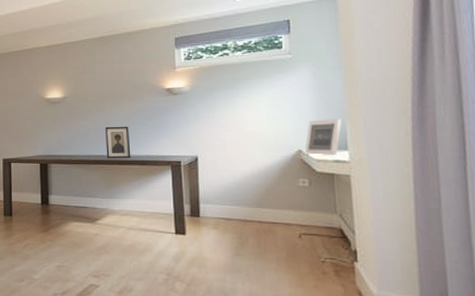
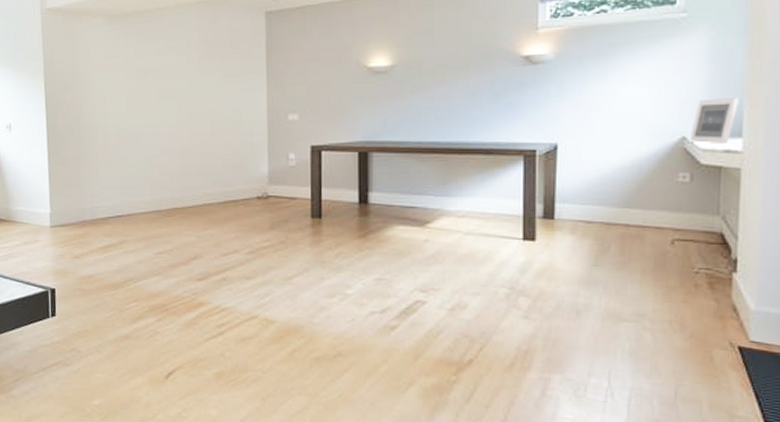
picture frame: present [105,126,131,159] -> none [443,104,475,147]

